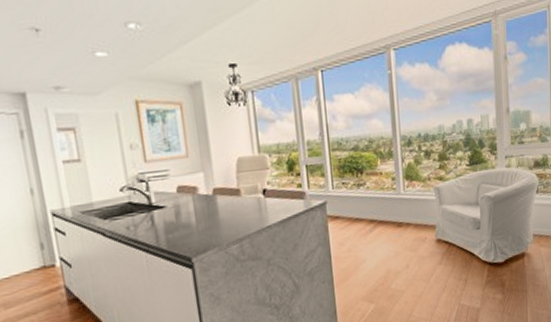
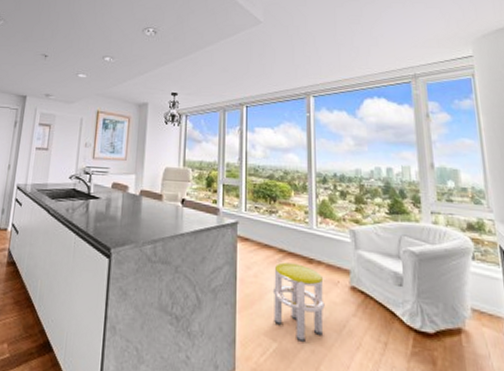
stool: none [366,229,415,298] -> present [272,262,325,343]

